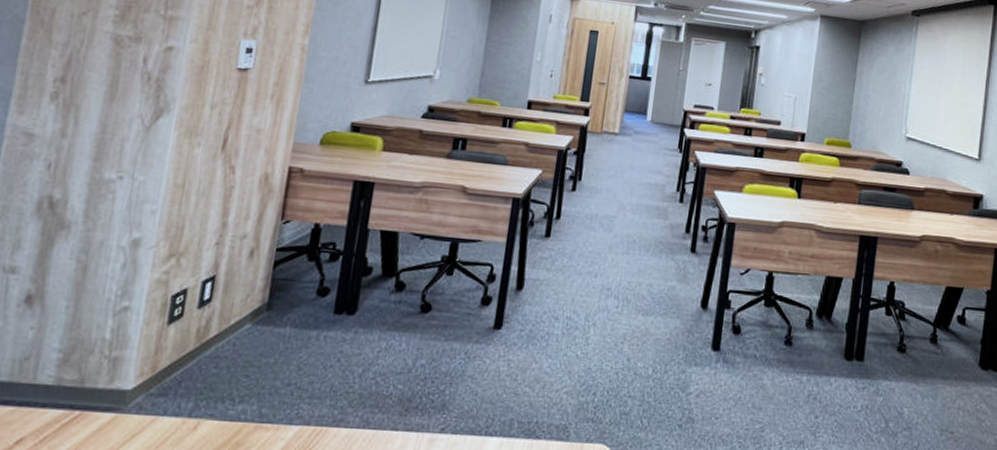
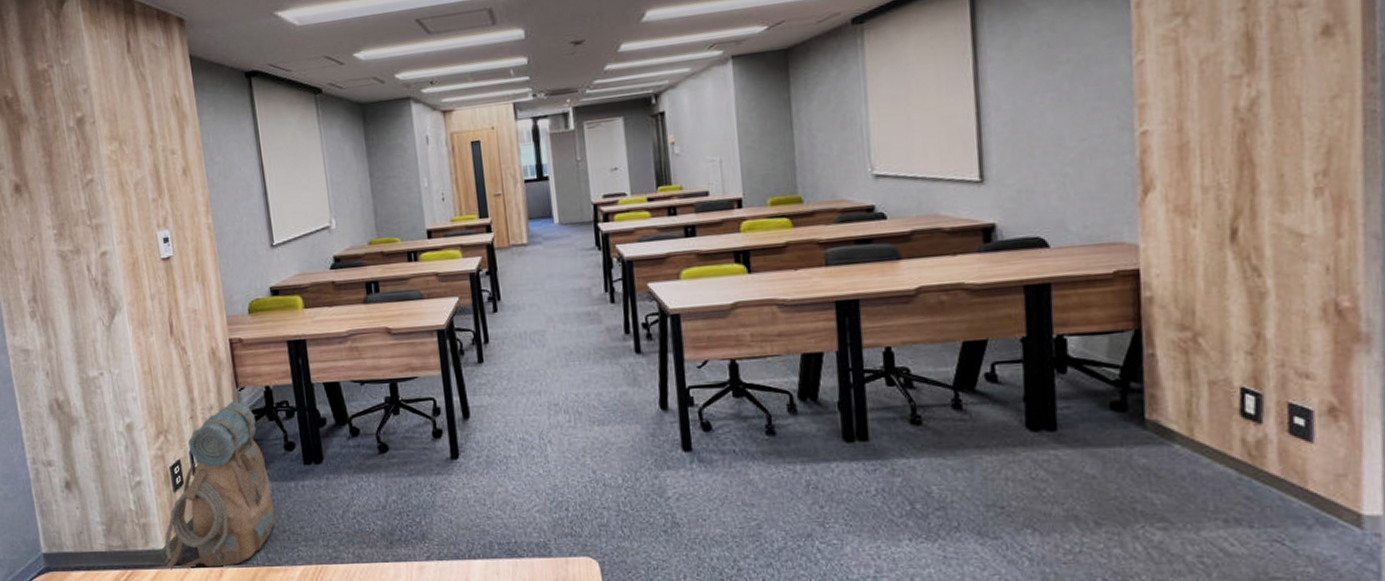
backpack: none [122,234,293,419] -> present [162,401,275,570]

